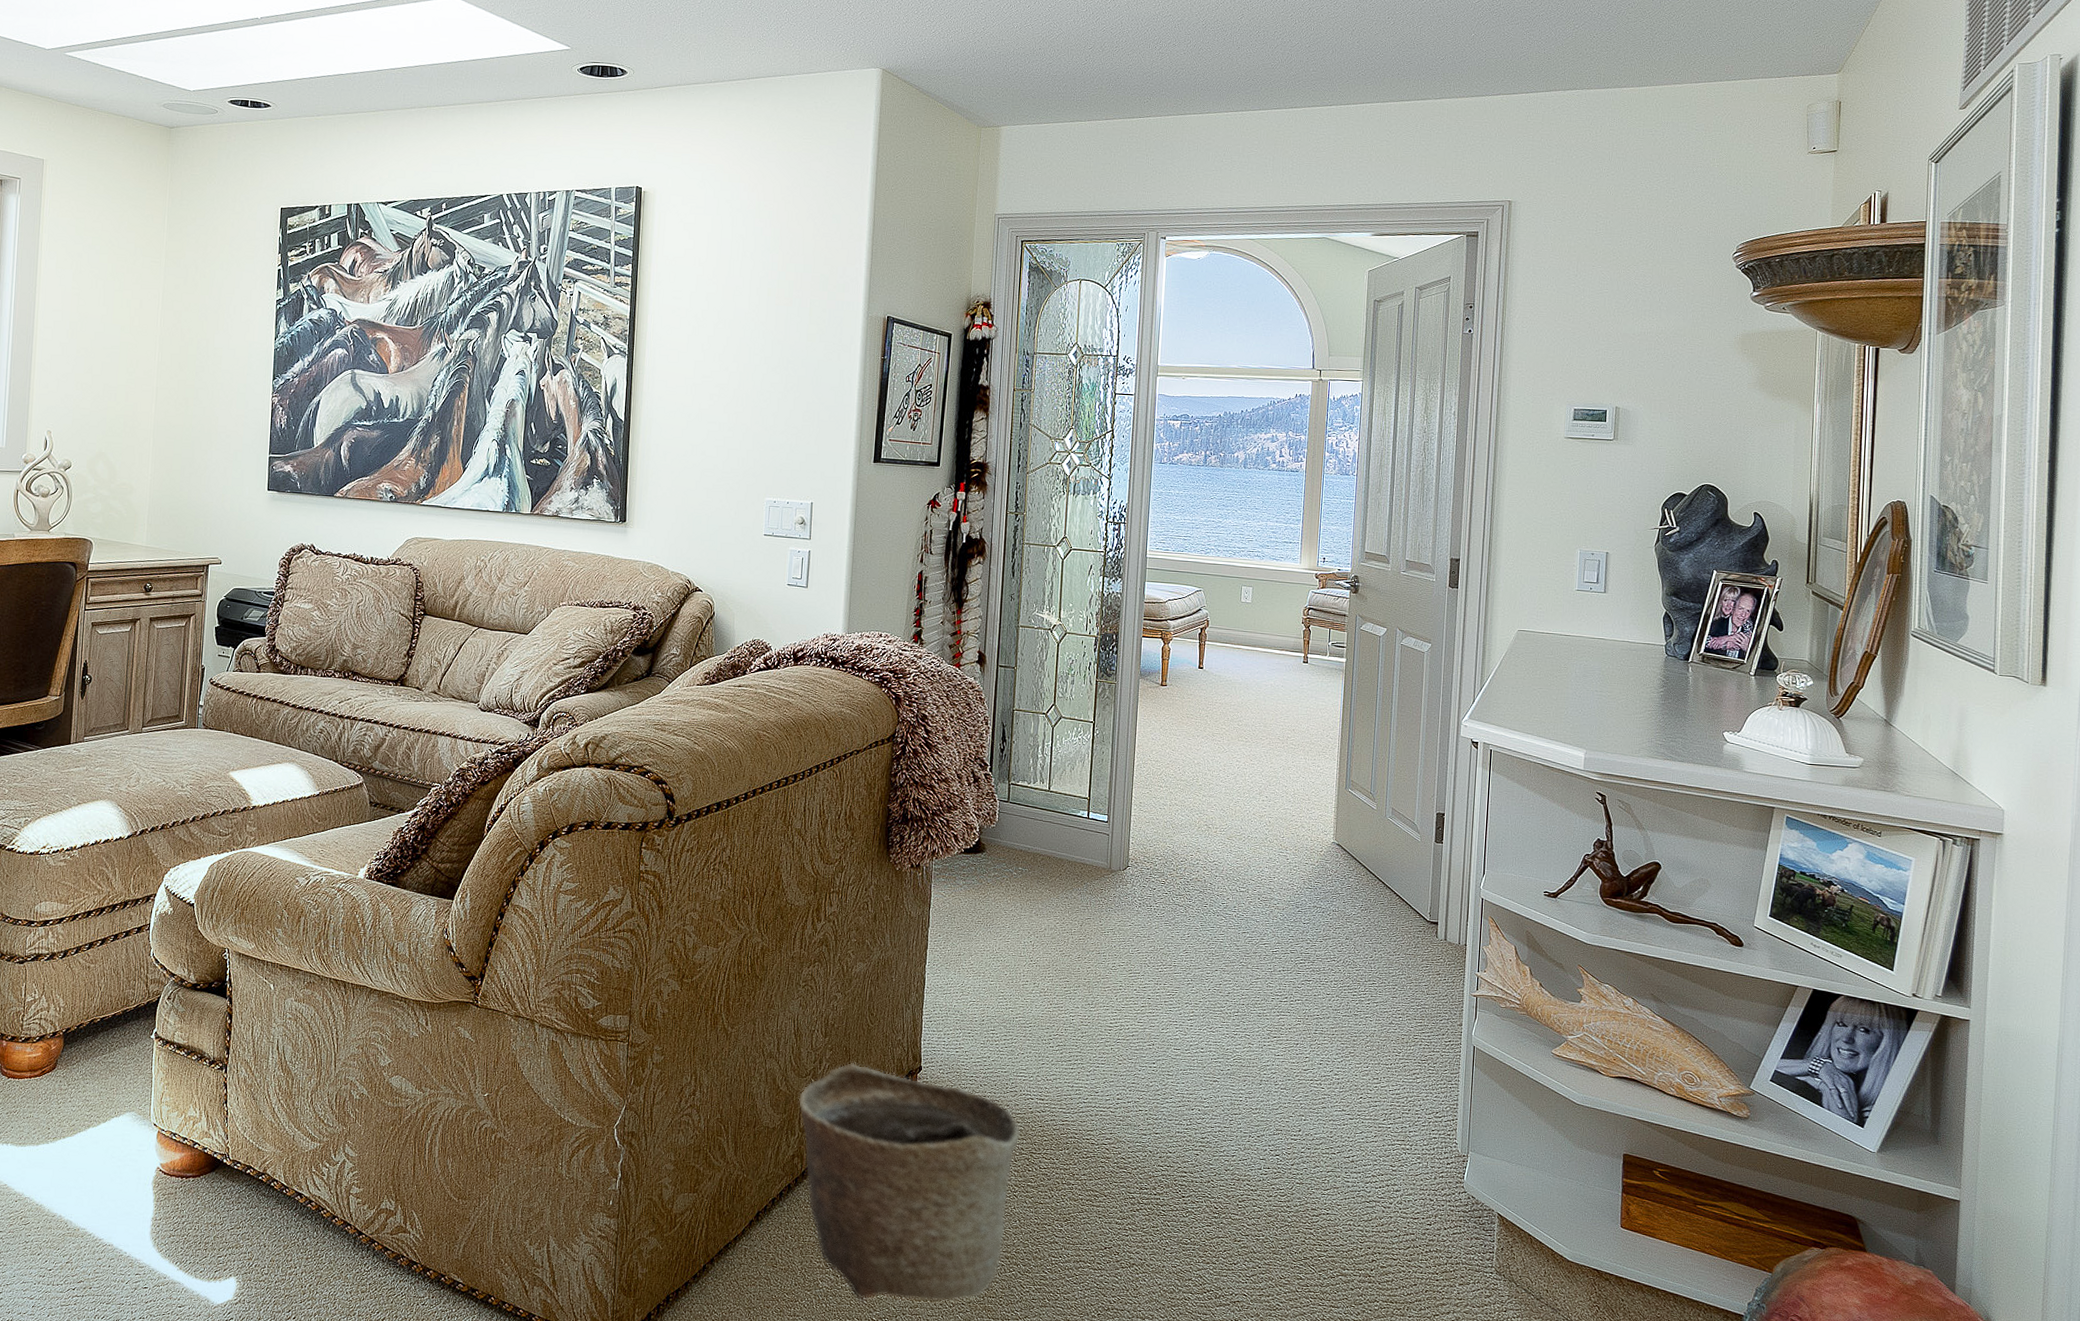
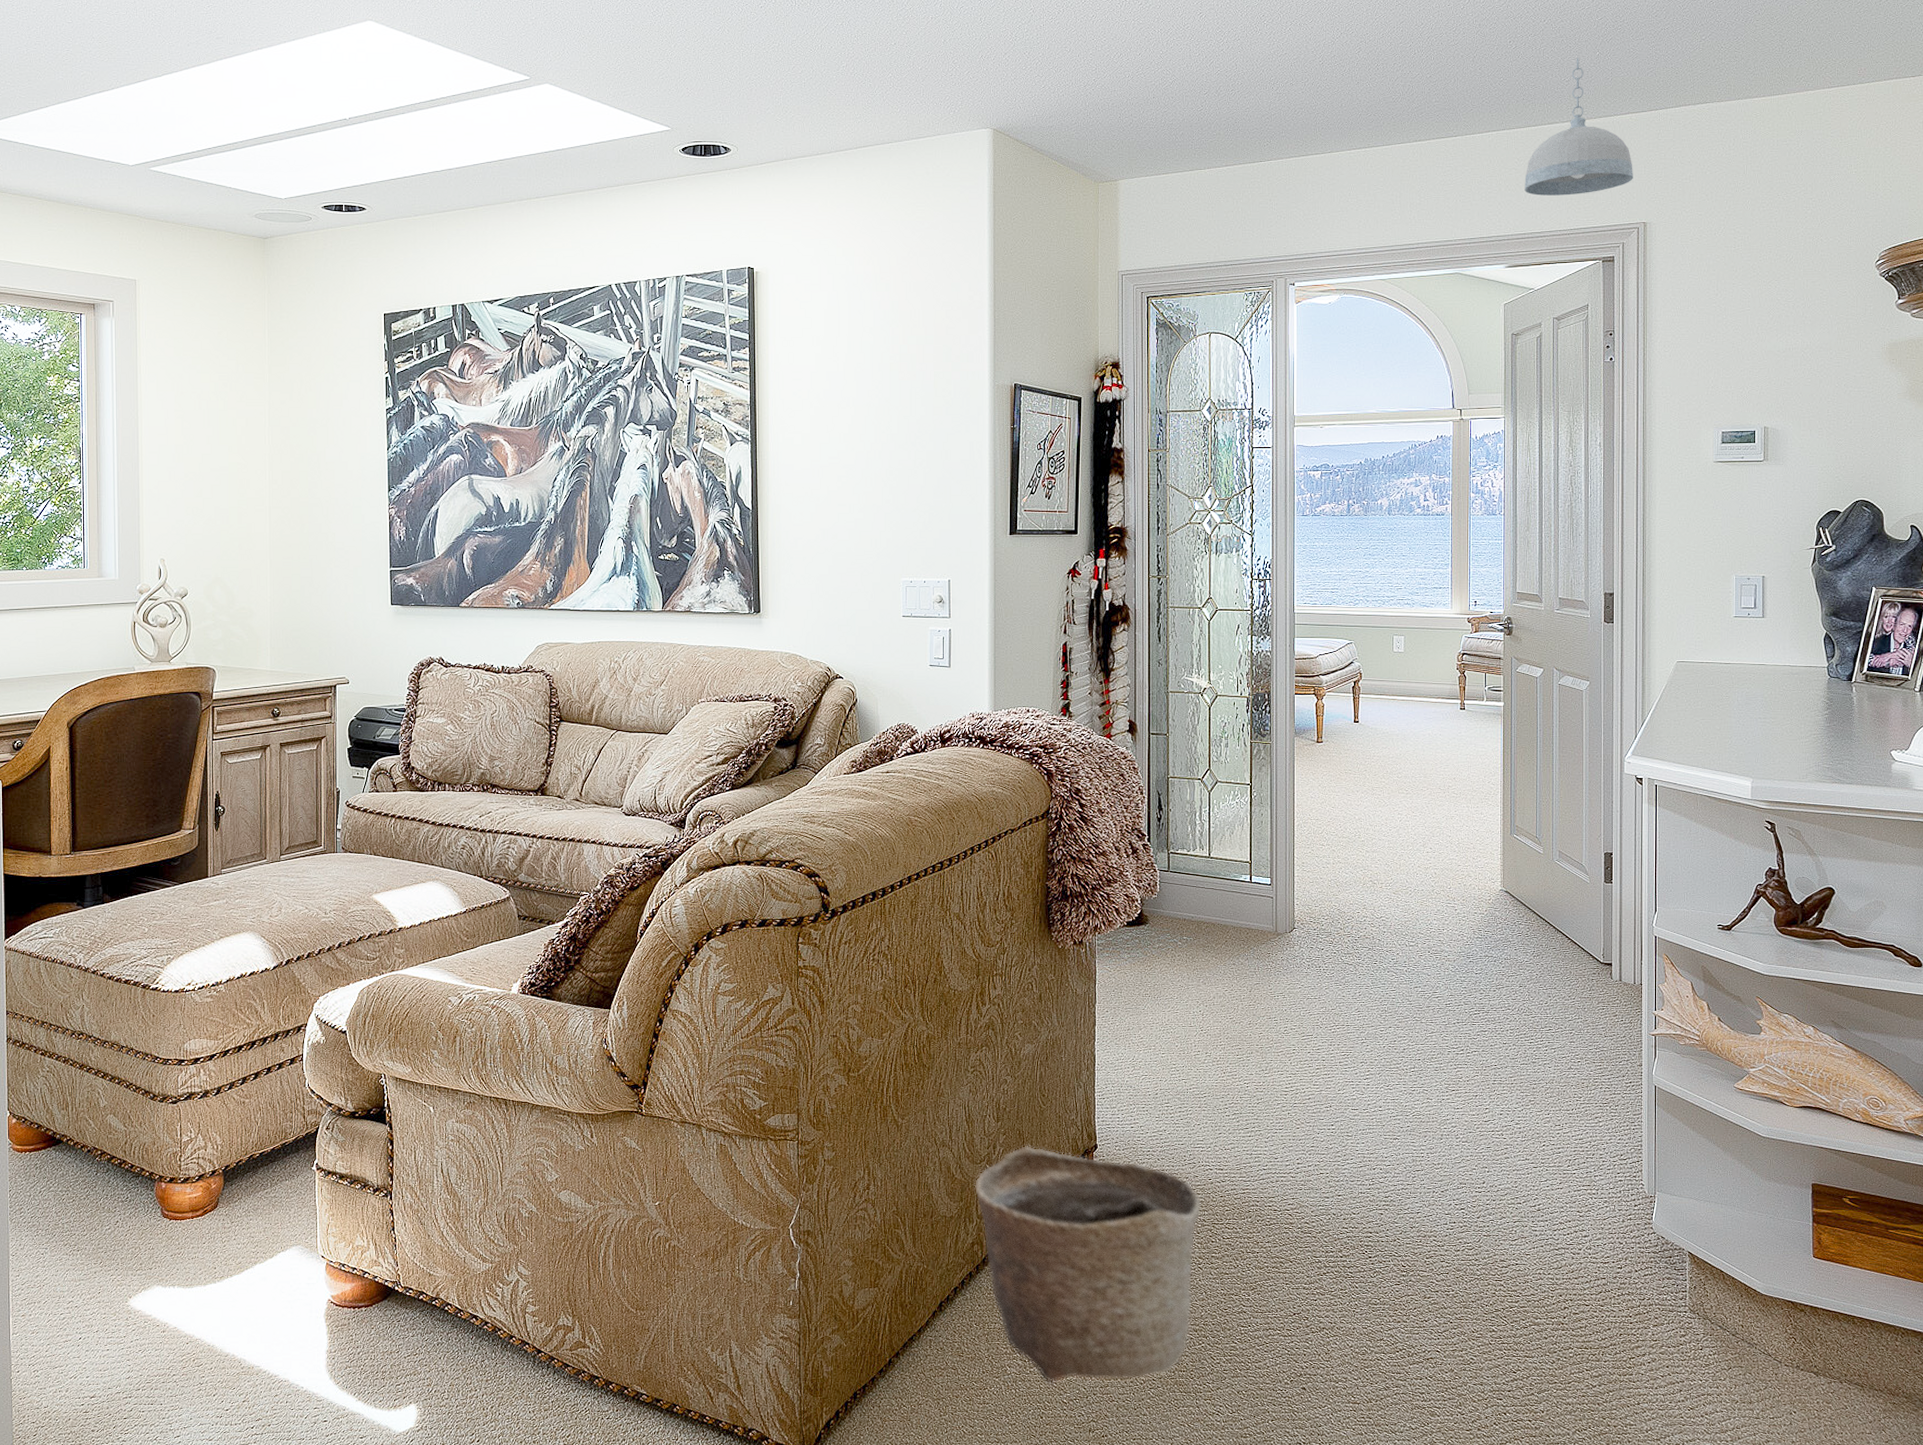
pendant light: none [1394,38,1502,170] -> present [1524,58,1633,196]

